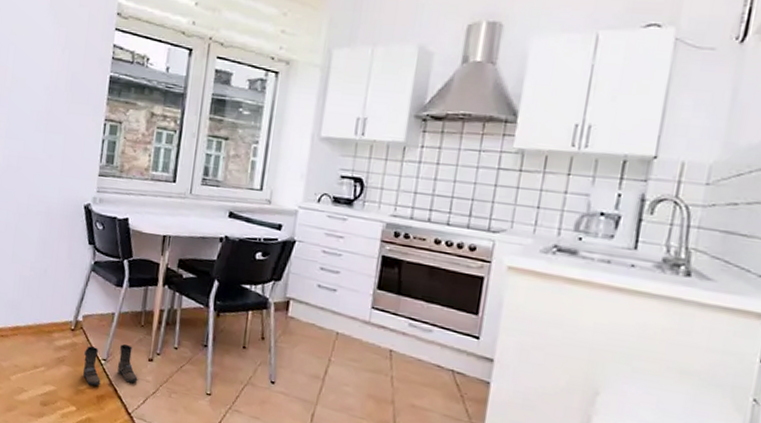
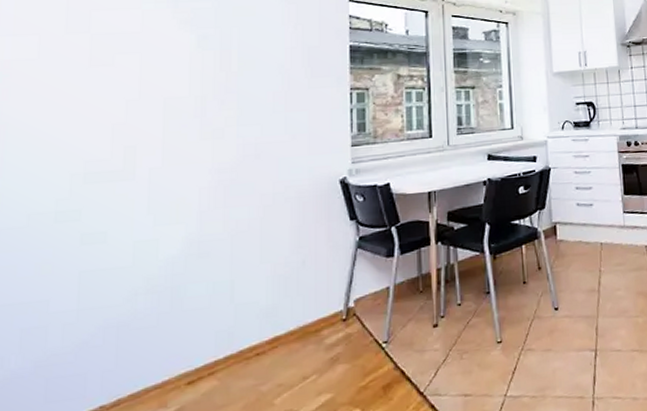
boots: present [82,343,138,386] -> none [362,316,425,377]

